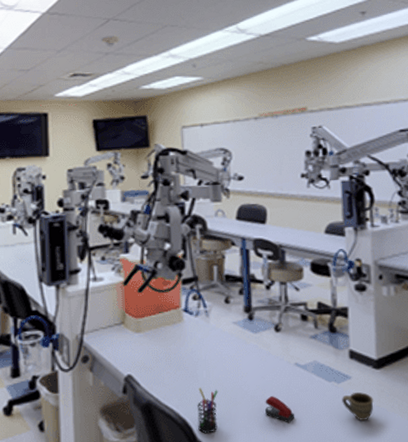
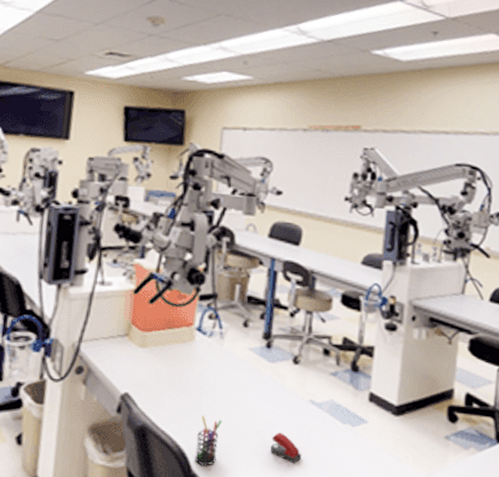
cup: present [342,392,374,421] -> none [354,438,388,469]

